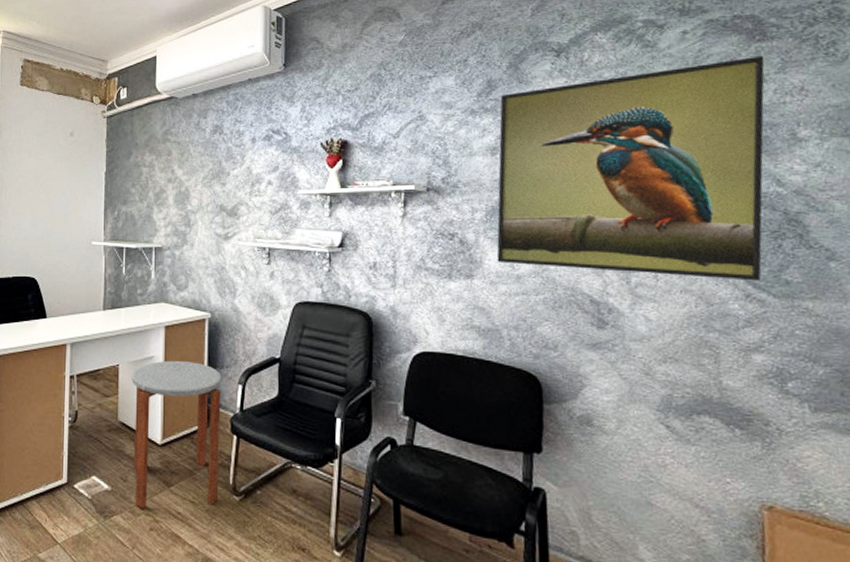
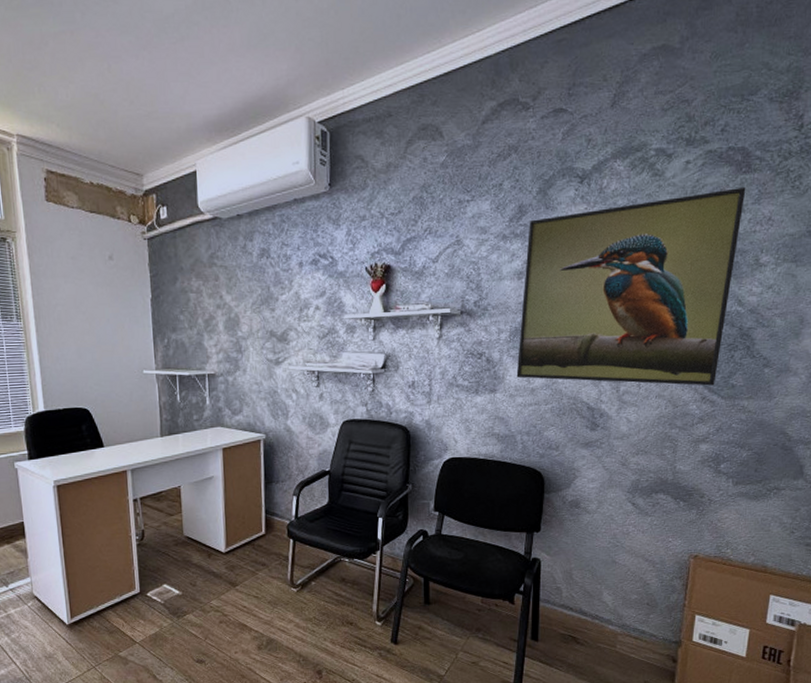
side table: present [131,360,222,509] -> none [193,478,279,607]

